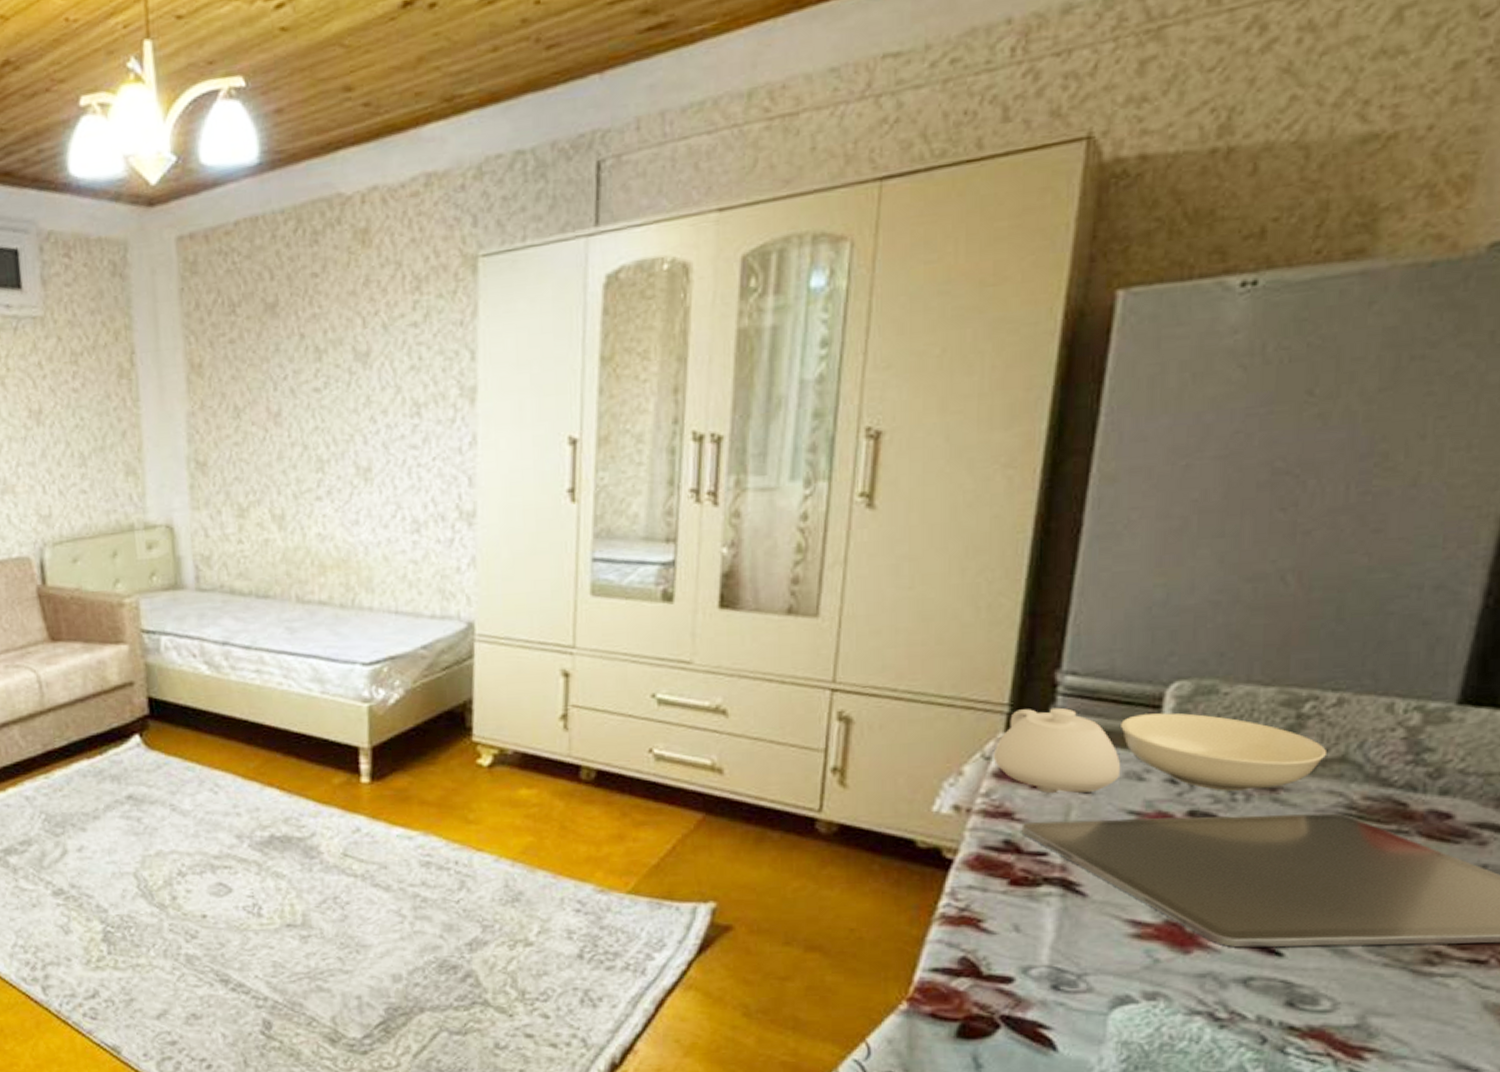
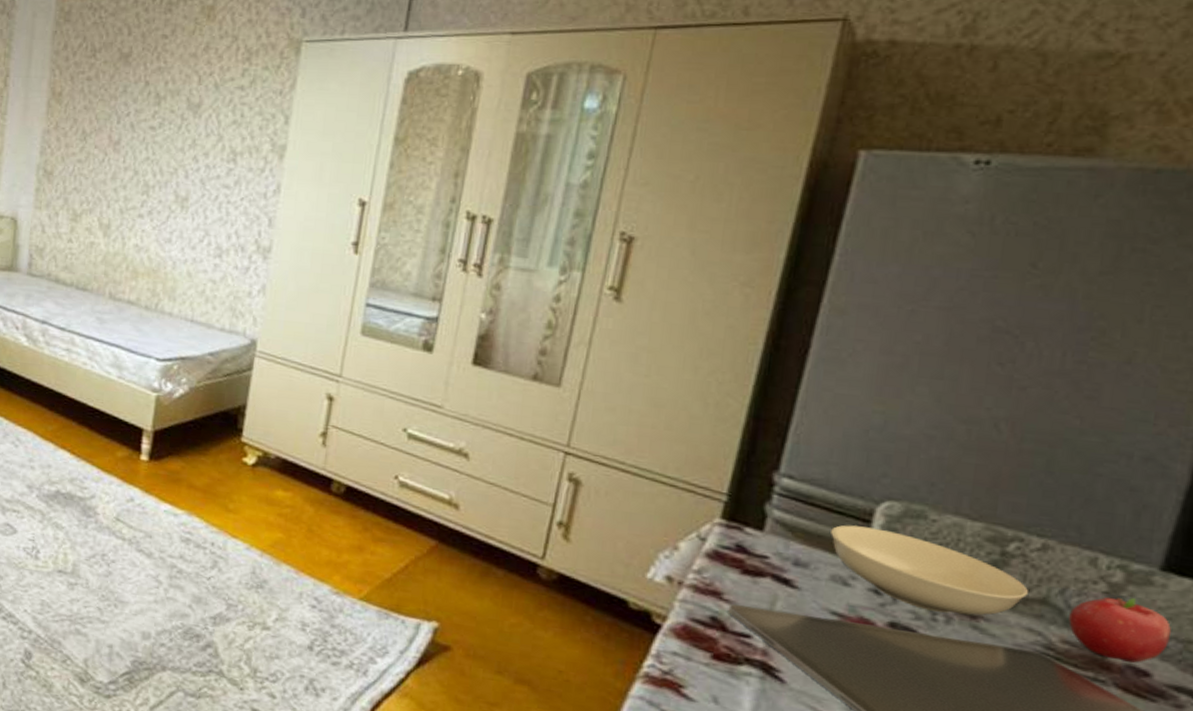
sugar bowl: present [993,707,1121,794] -> none [707,500,828,588]
fruit: none [1369,739,1472,808] -> present [1068,596,1172,664]

